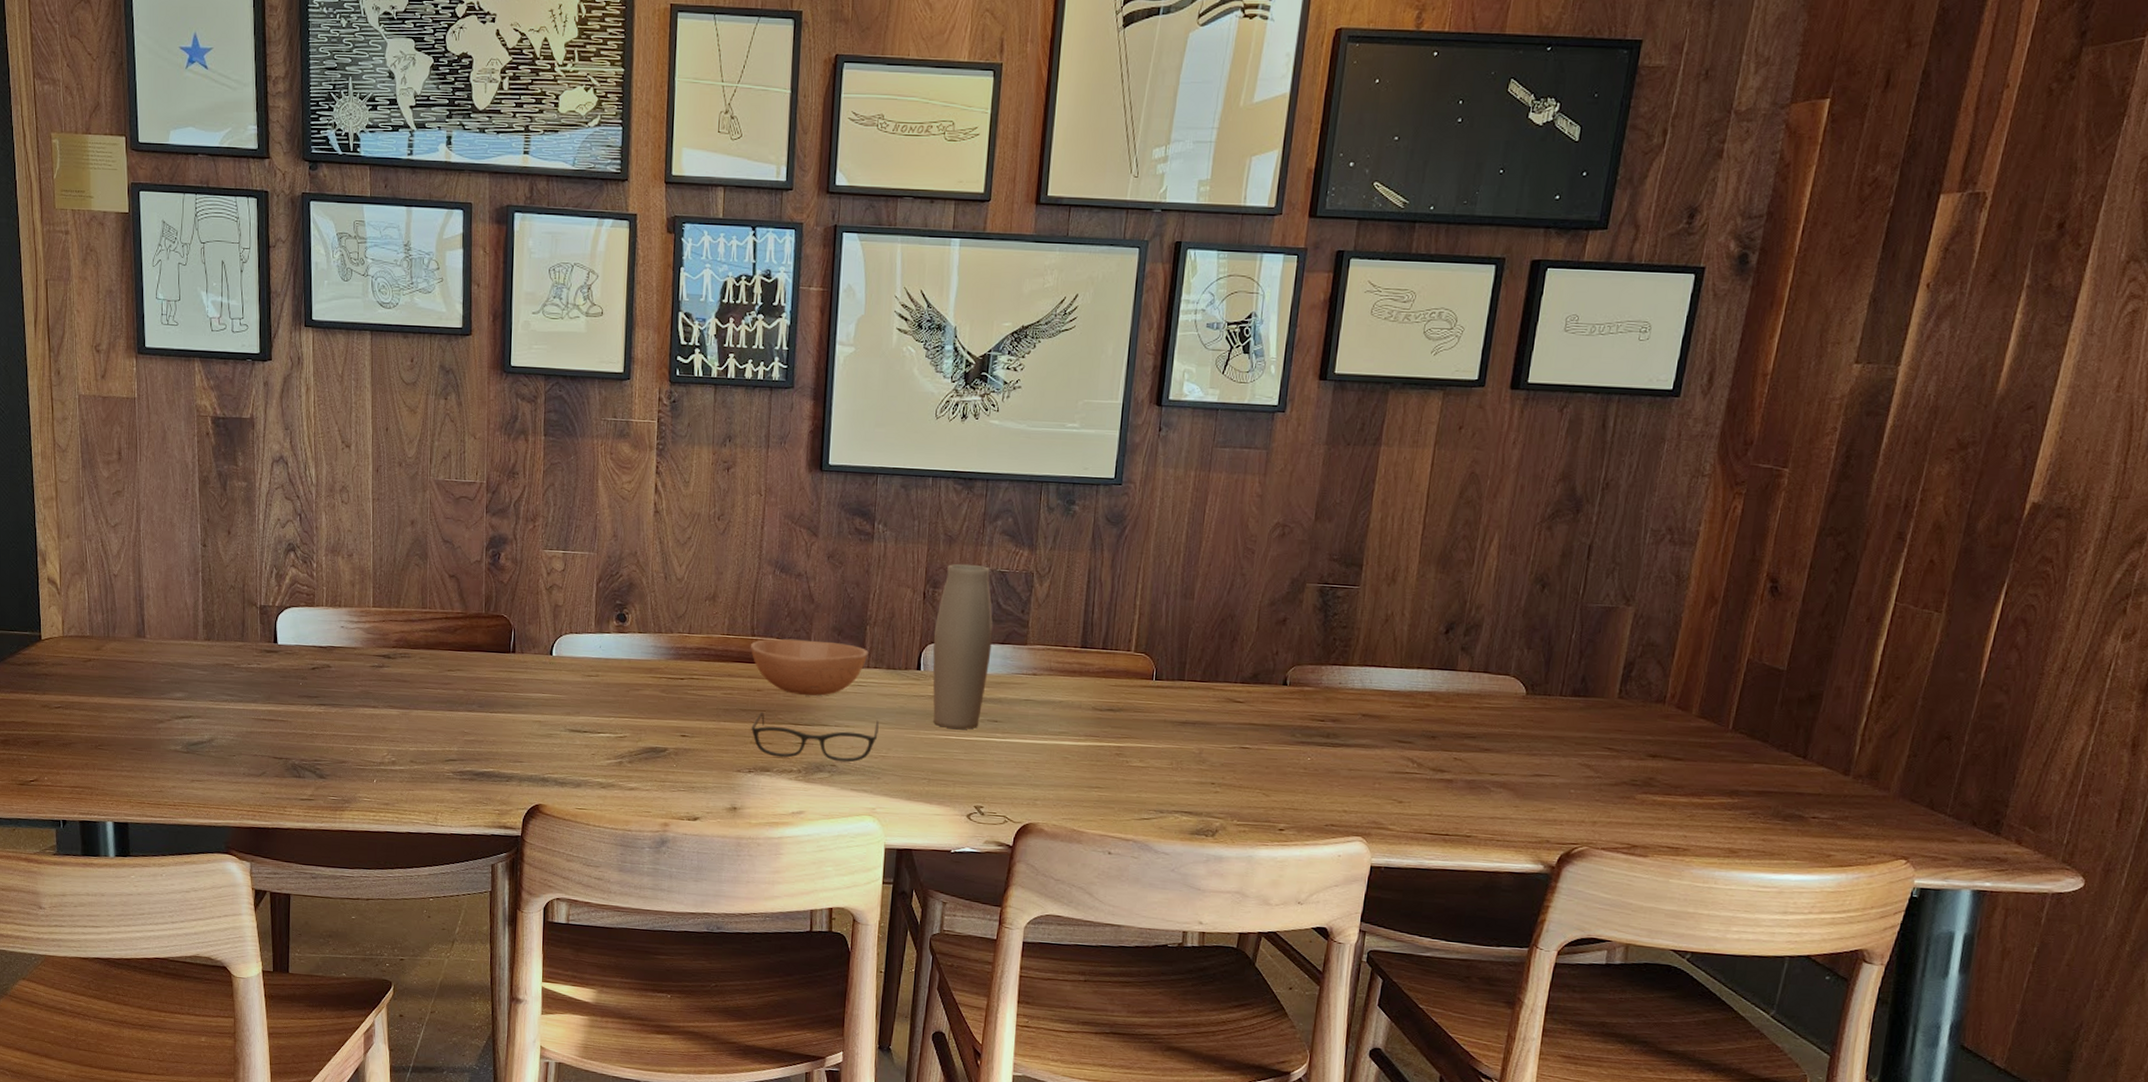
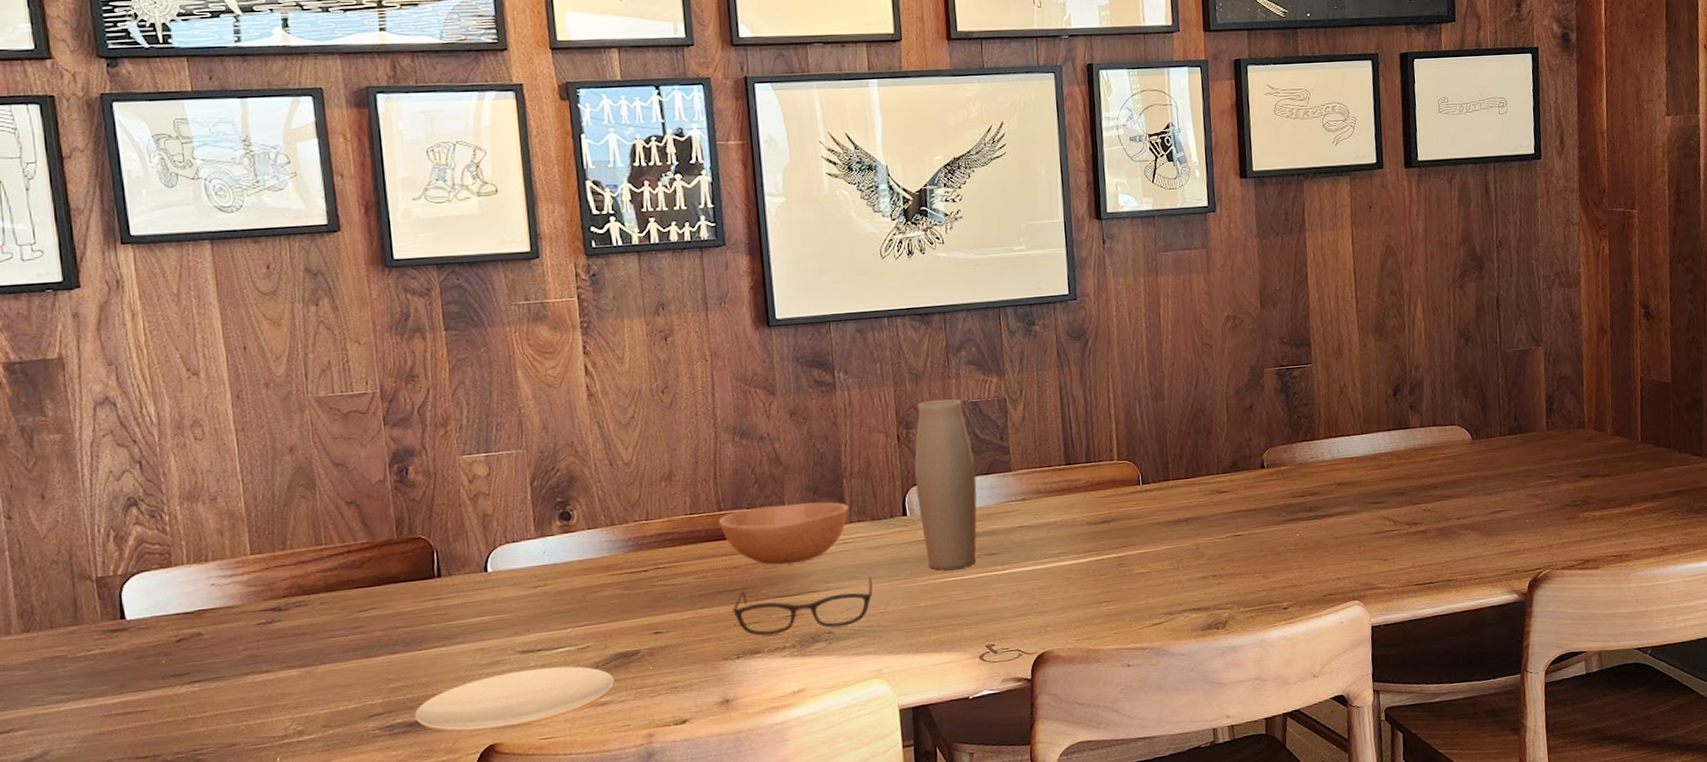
plate: none [481,746,643,795] -> present [415,666,614,733]

